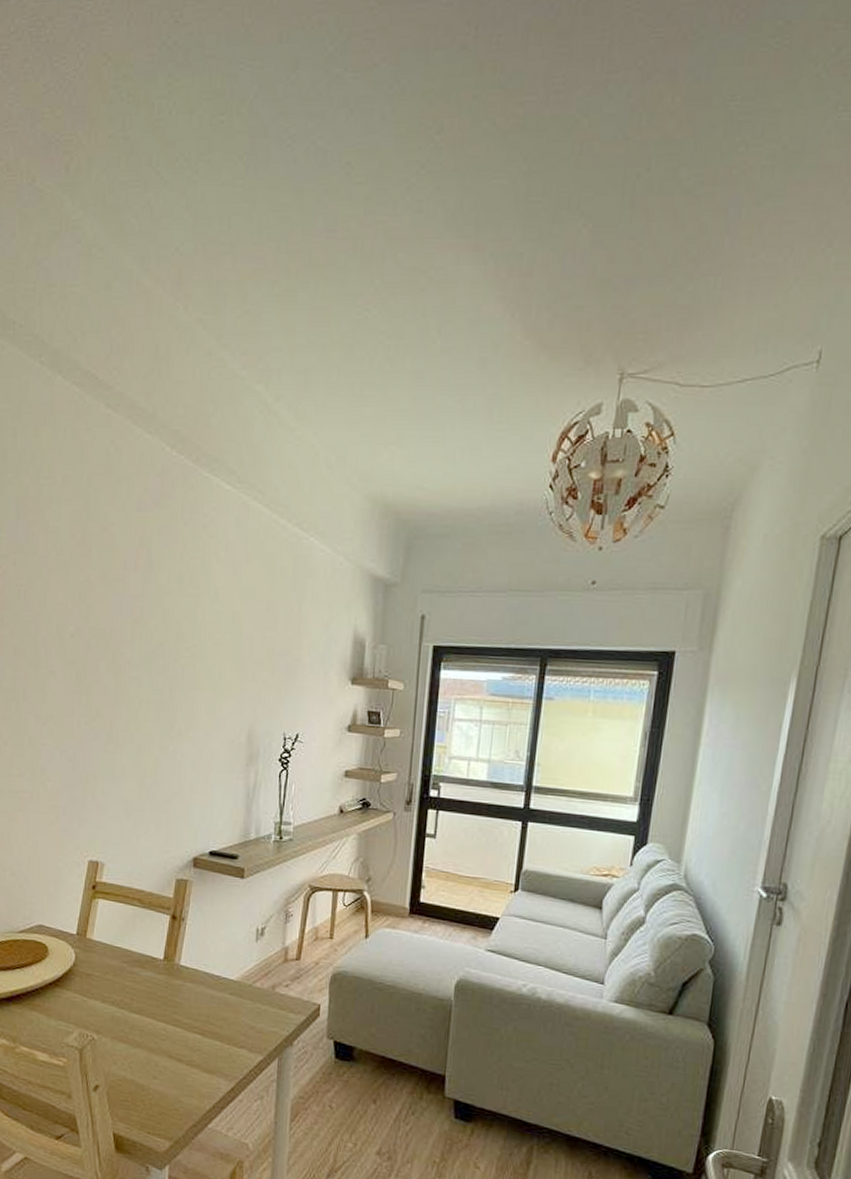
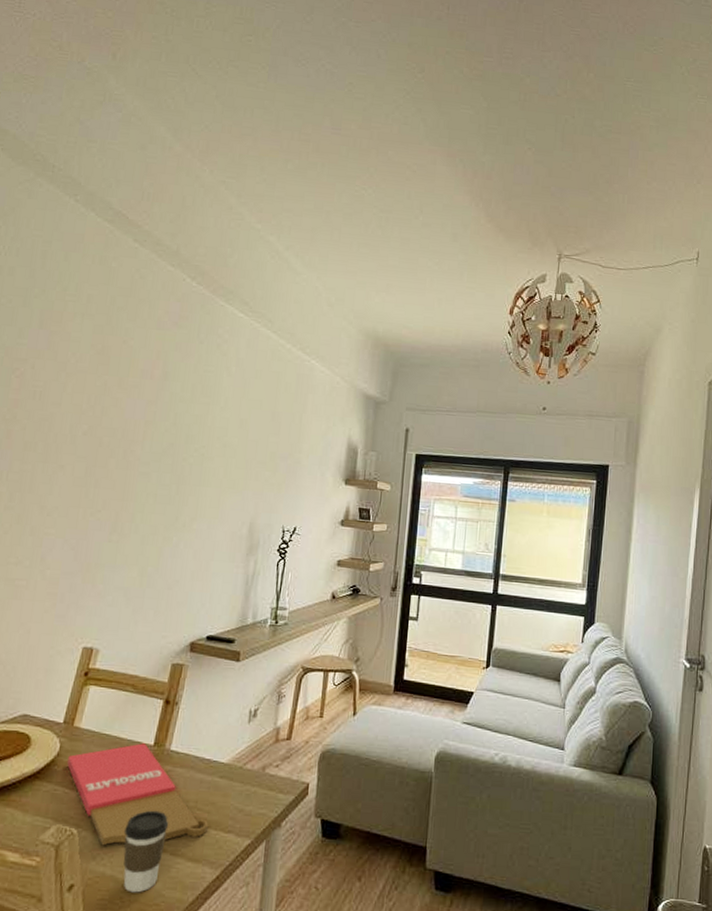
cutting board: none [83,957,220,1052] -> present [67,743,208,846]
coffee cup: none [142,1021,183,1098] -> present [123,810,169,893]

